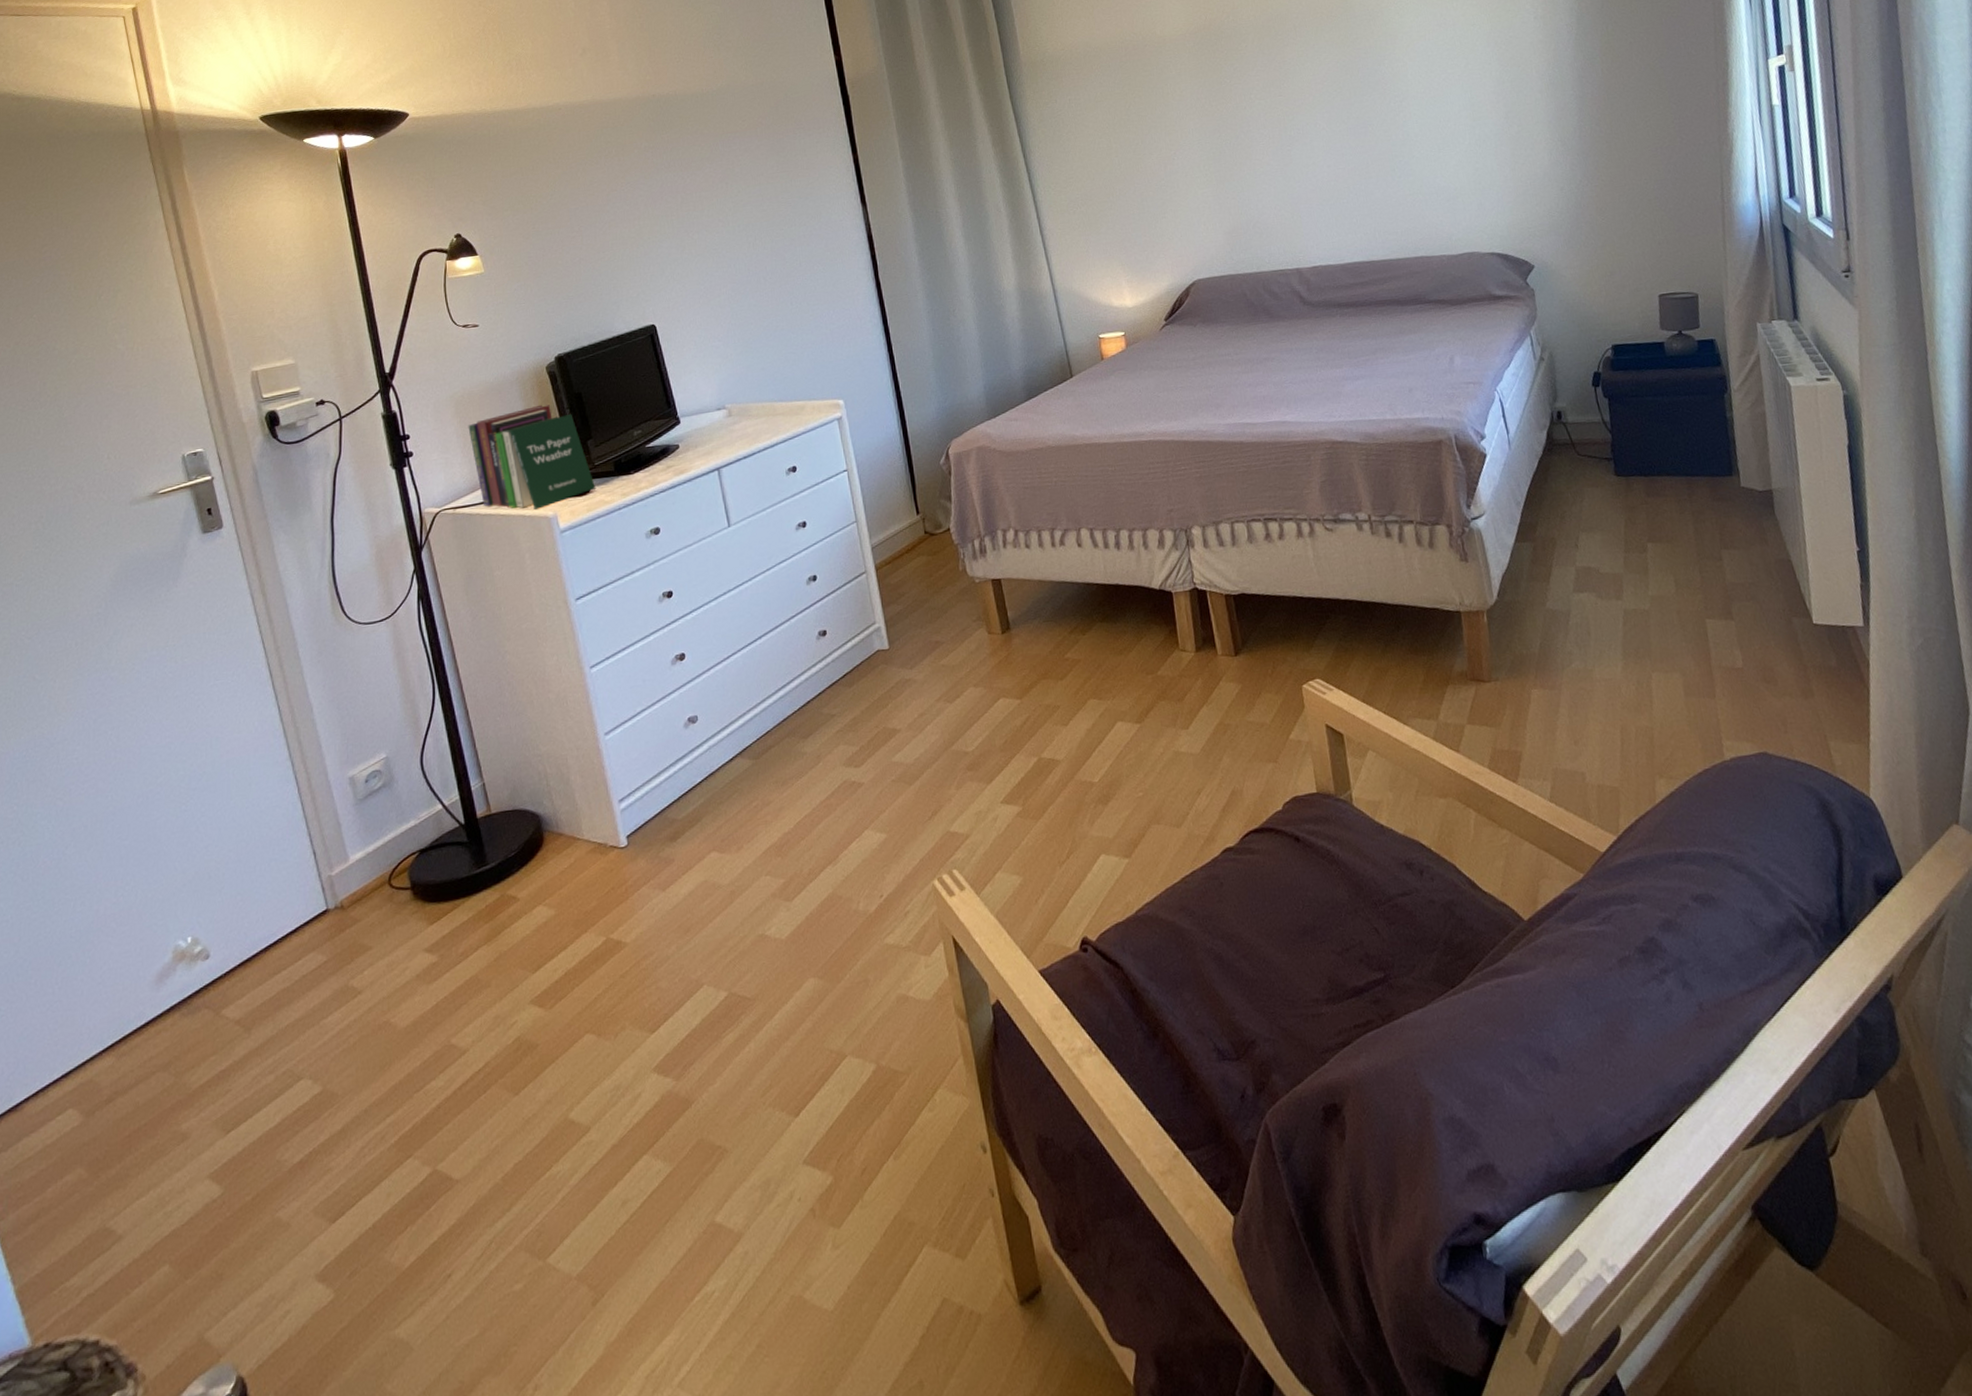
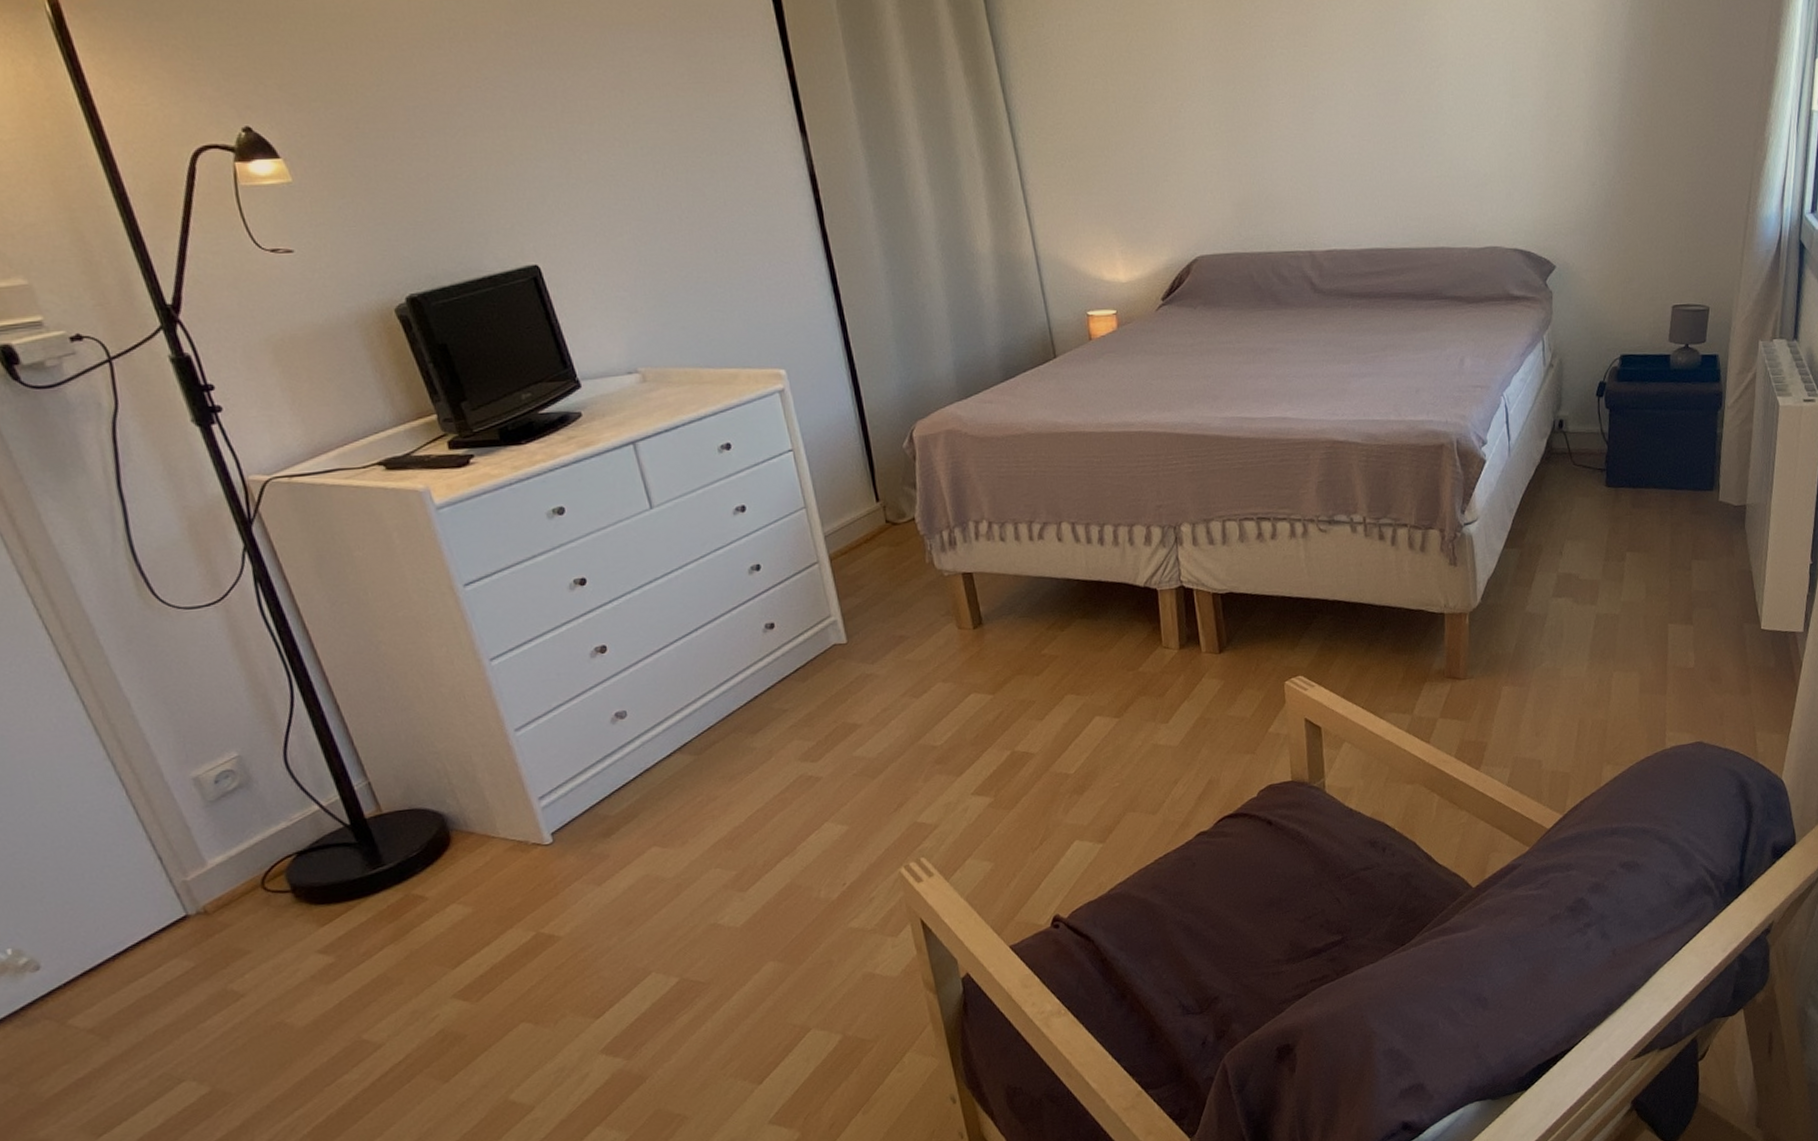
books: present [468,404,595,509] -> none [295,355,477,481]

